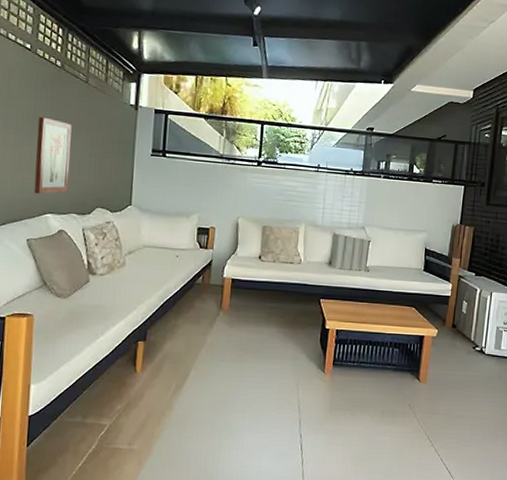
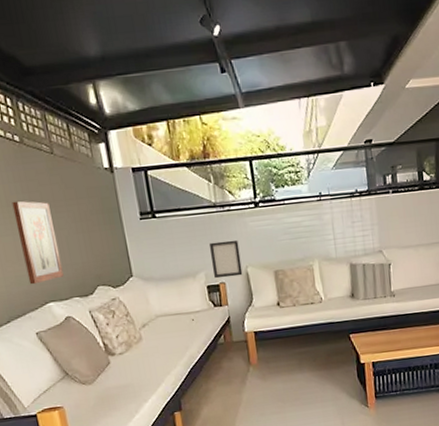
picture frame: none [207,189,236,225] -> present [210,239,243,279]

